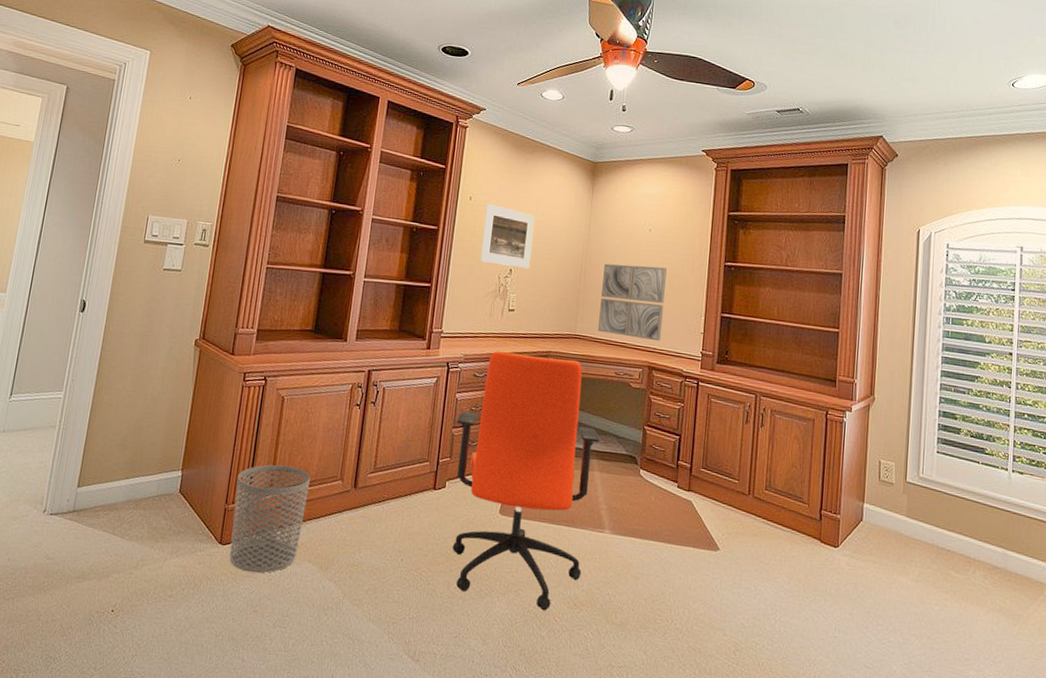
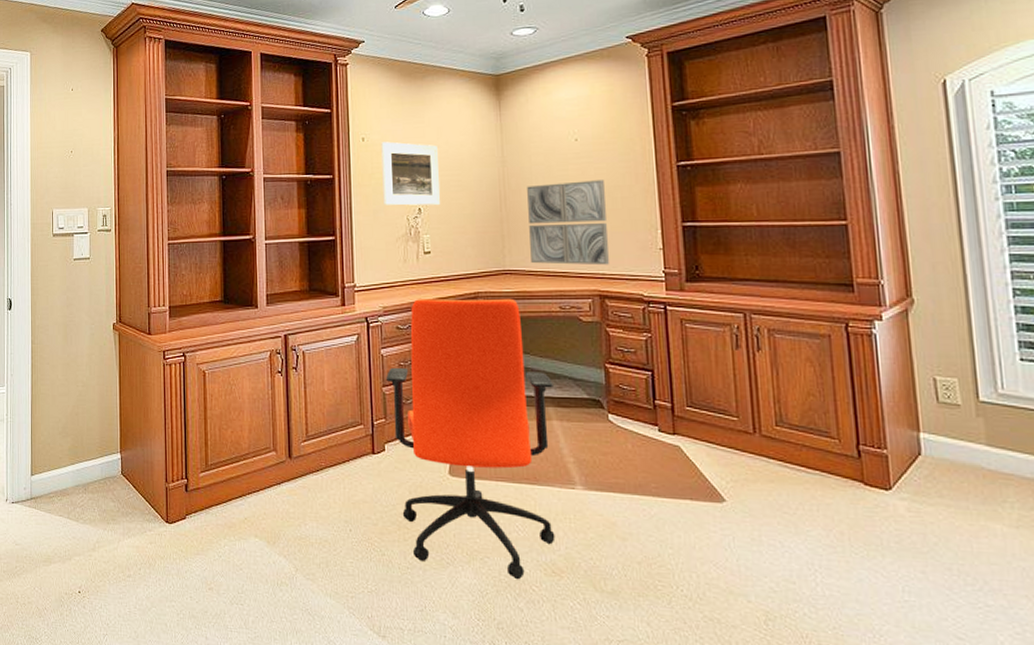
waste bin: present [229,464,310,574] -> none [173,440,244,551]

